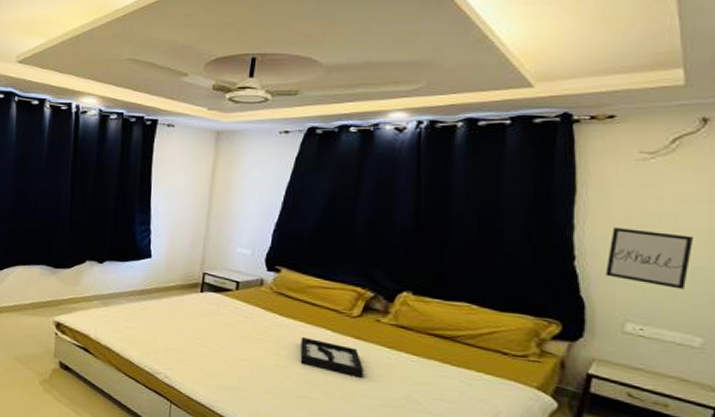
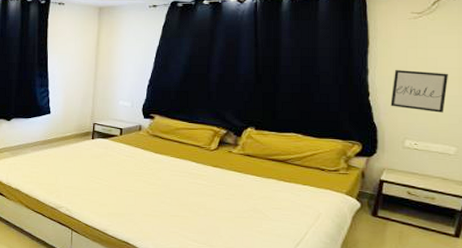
decorative tray: present [300,336,363,379] -> none [172,168,220,198]

